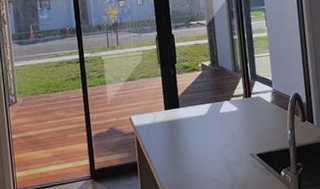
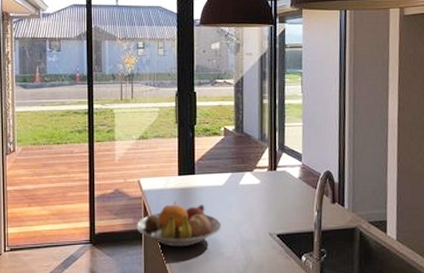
fruit bowl: none [130,133,208,175] -> present [135,201,222,247]

